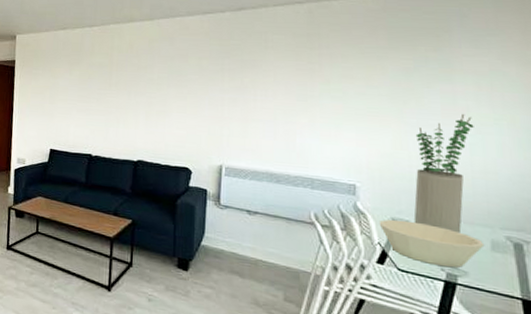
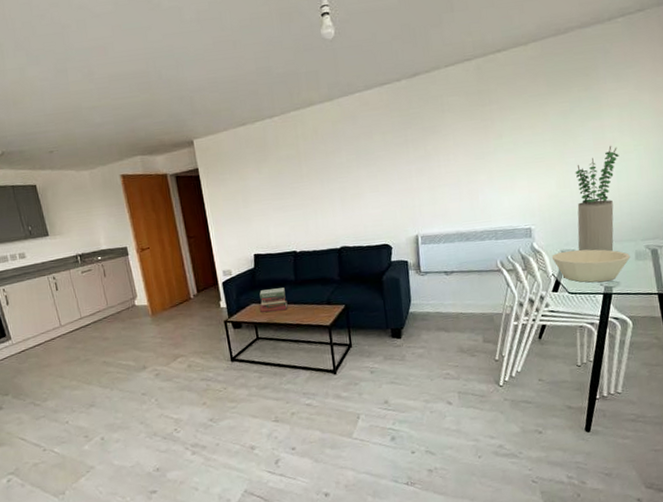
books: none [45,185,74,210] -> present [259,287,288,312]

